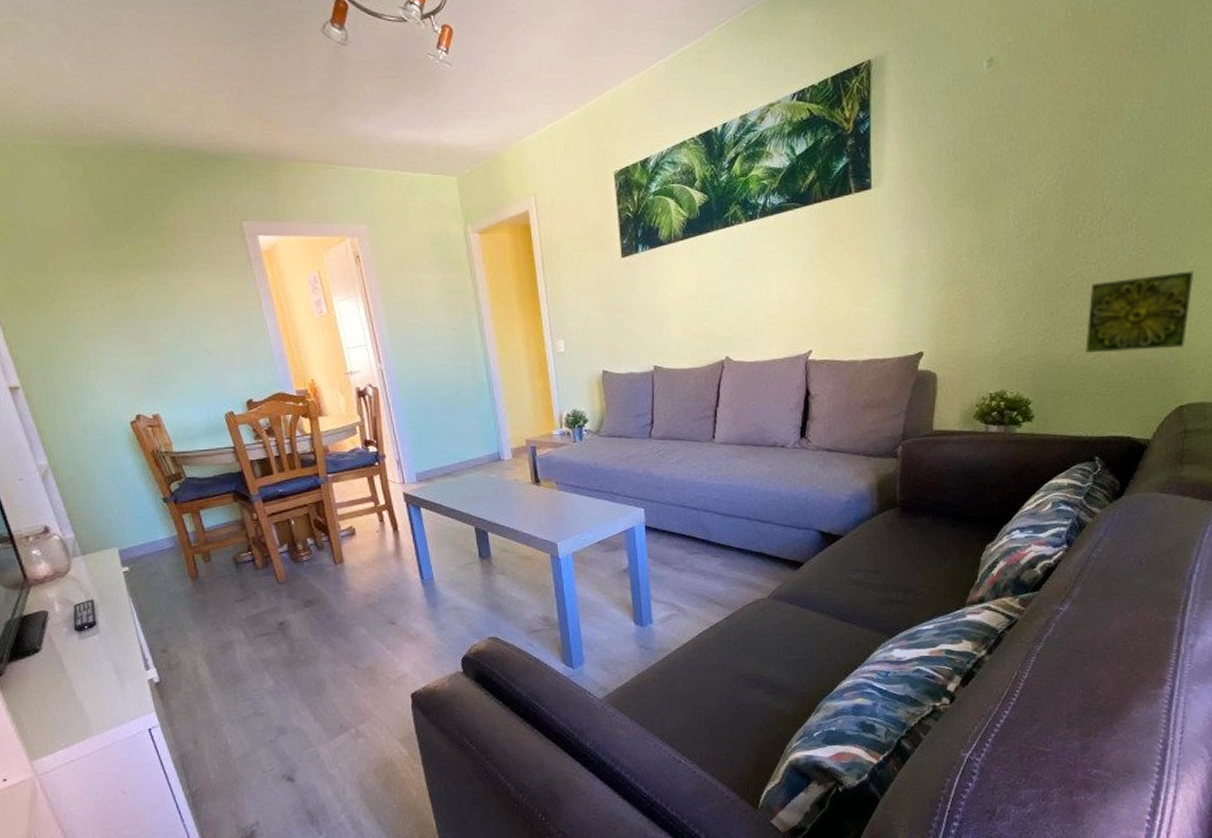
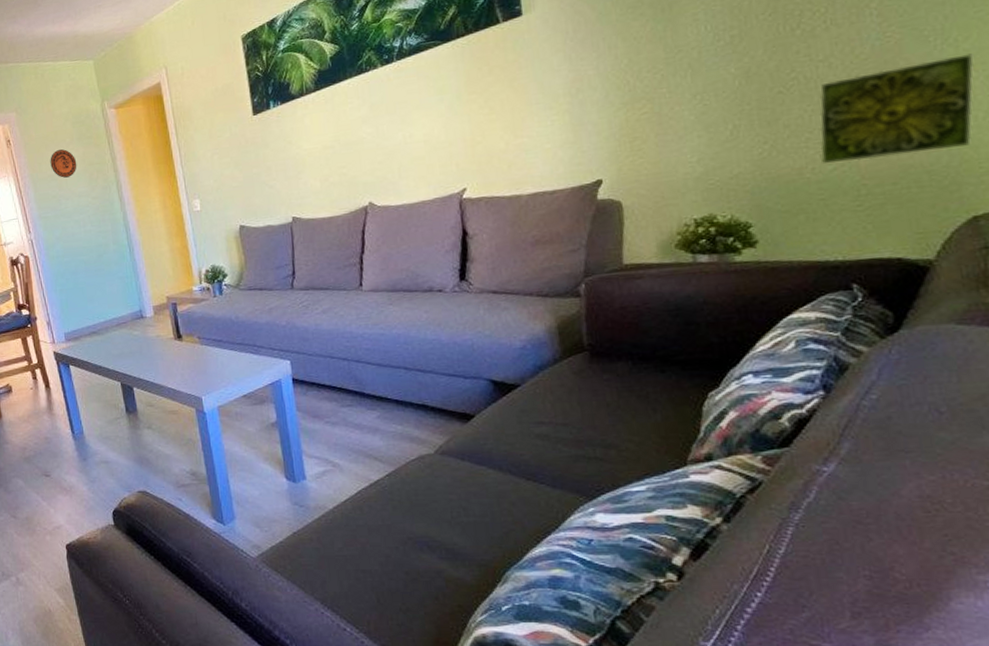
decorative plate: none [405,273,435,304] -> present [50,149,77,178]

